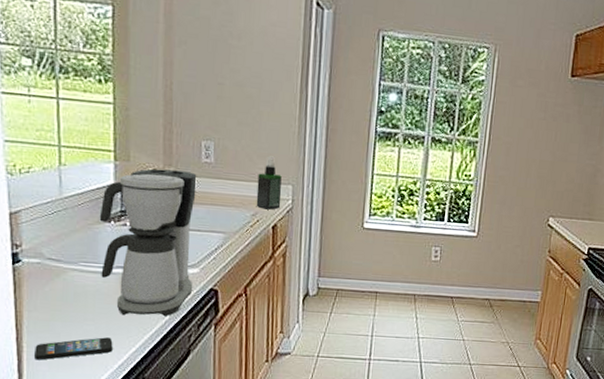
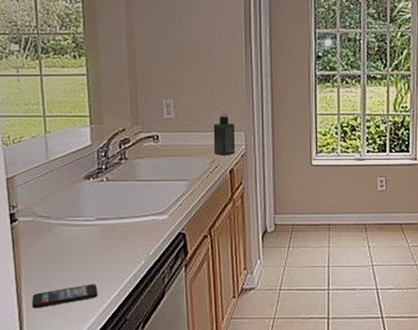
coffee maker: present [99,168,197,317] -> none [80,128,164,263]

